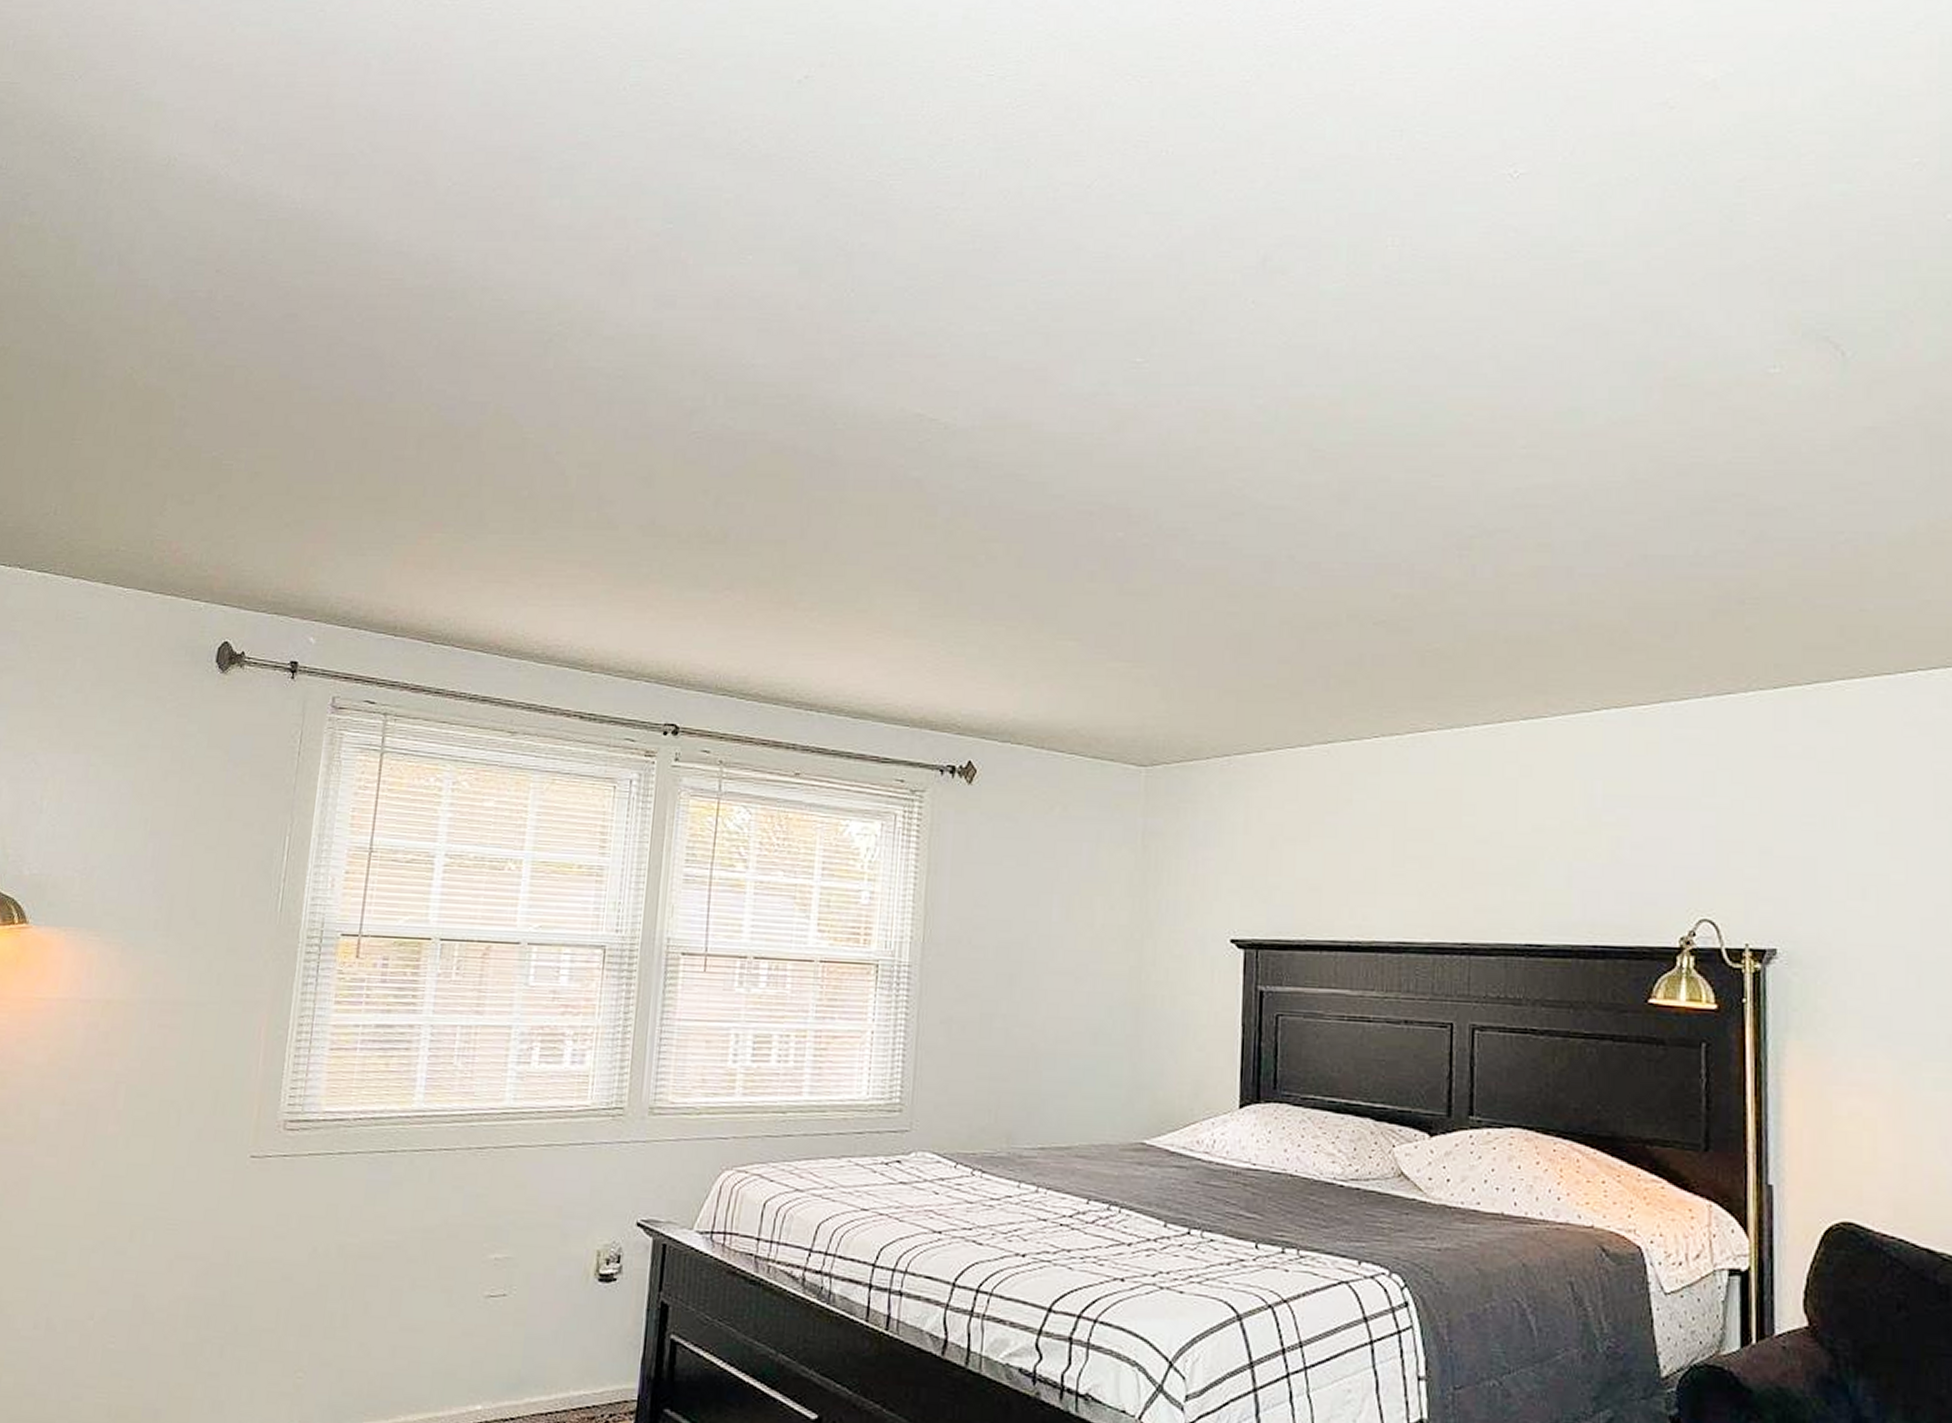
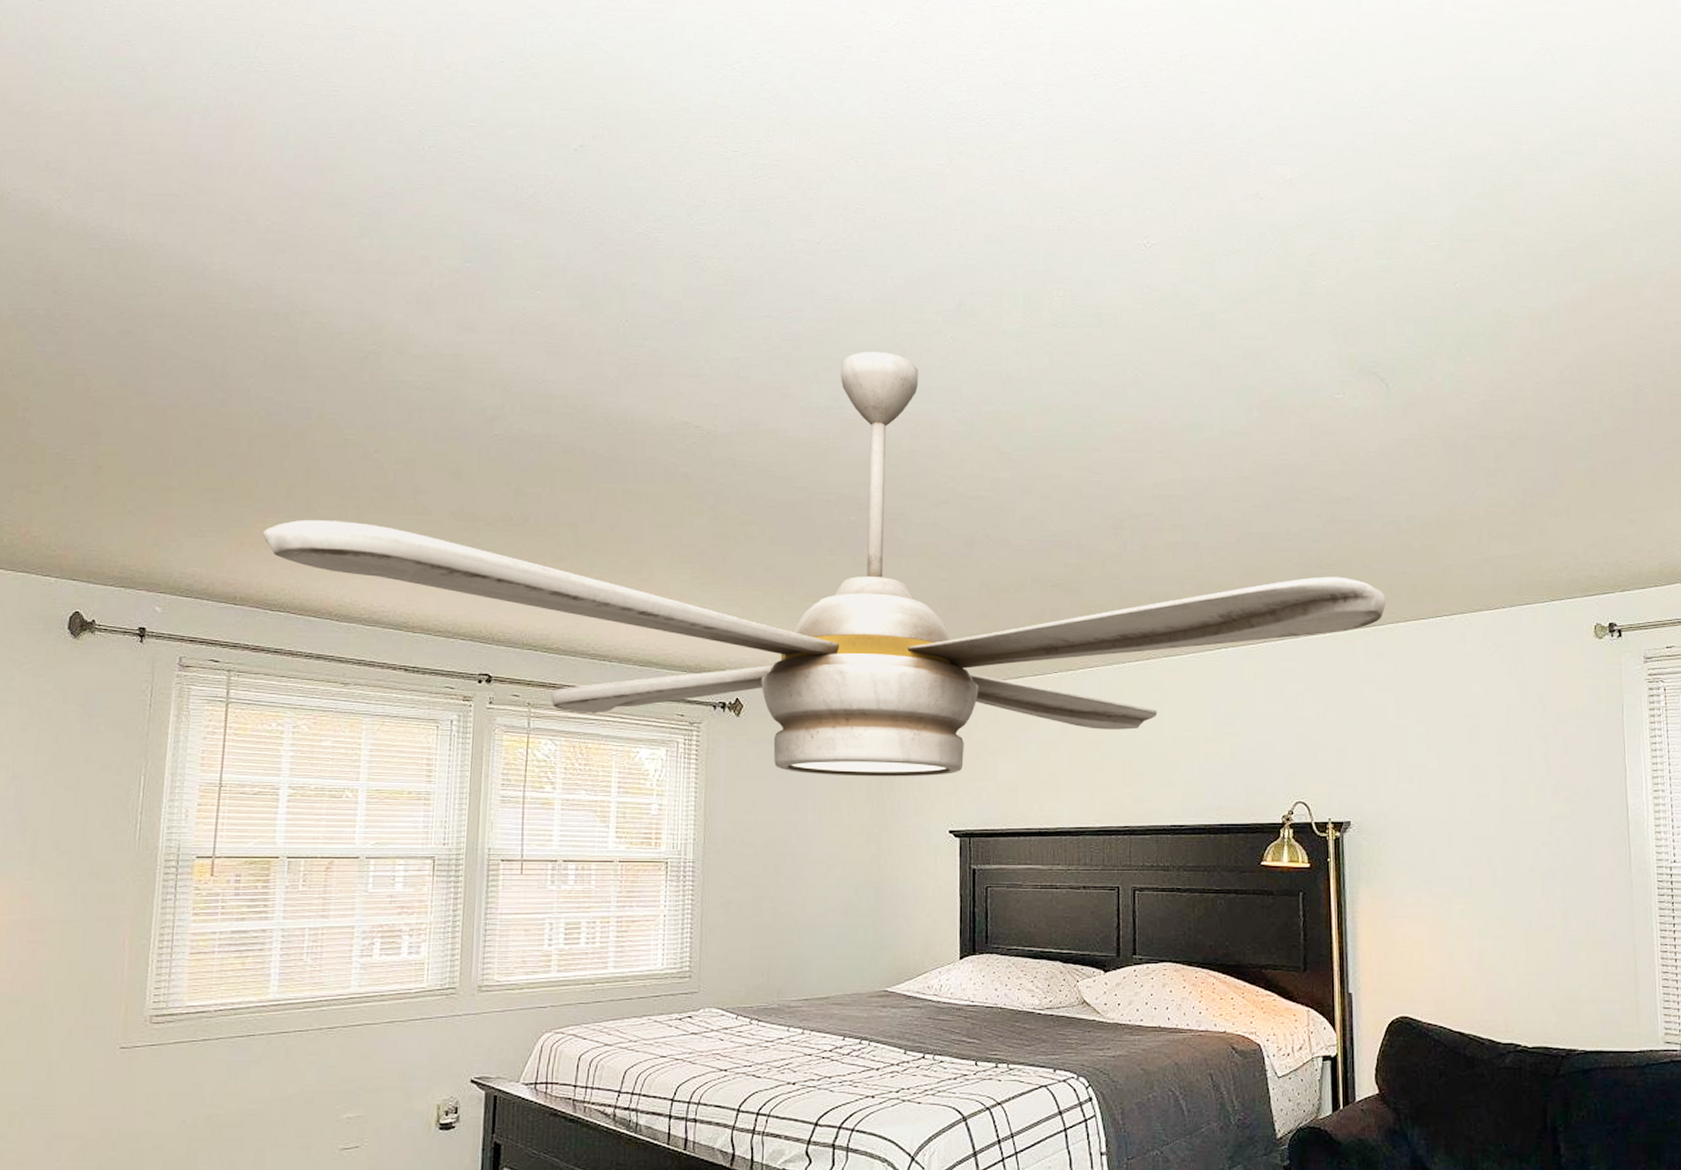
ceiling fan: none [429,322,1834,868] -> present [263,352,1386,777]

